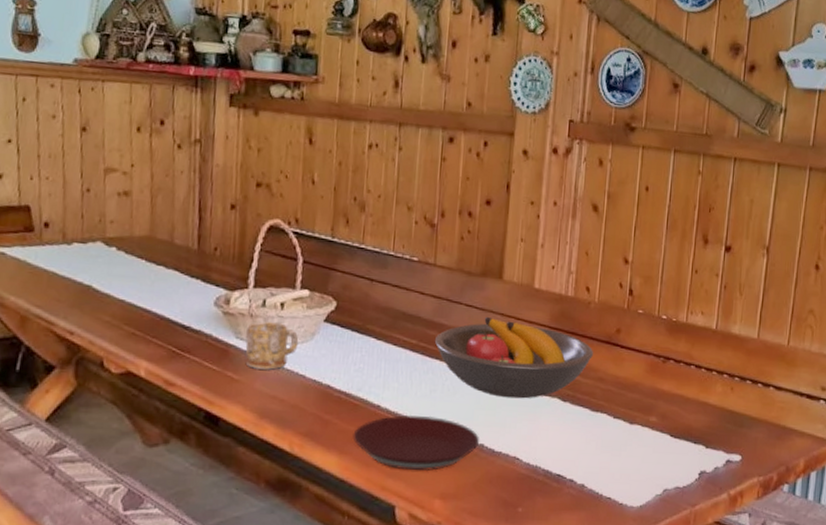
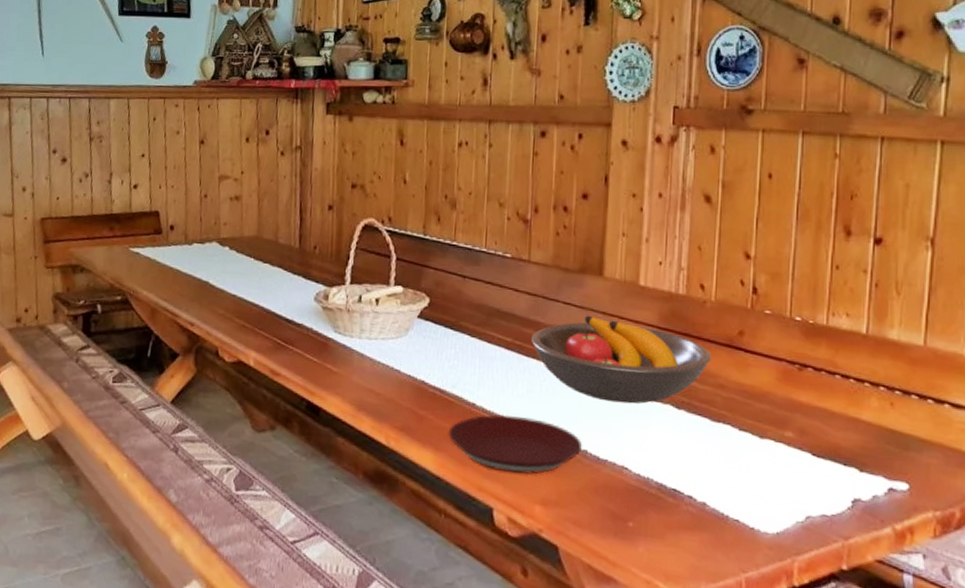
mug: present [245,321,299,370] -> none [343,316,394,364]

